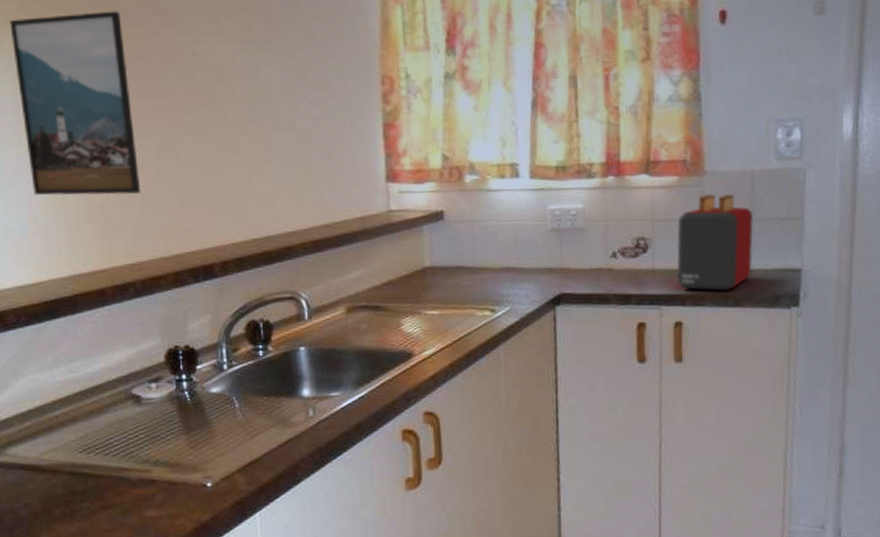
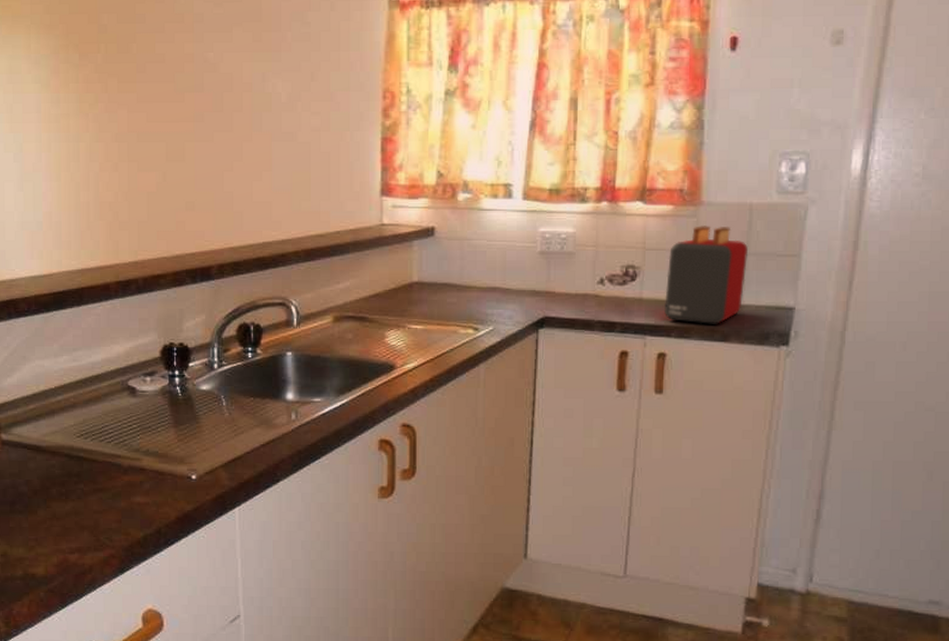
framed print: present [9,11,141,196] -> none [36,16,148,194]

